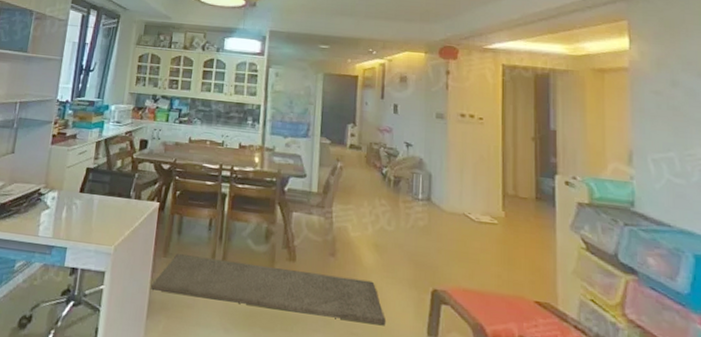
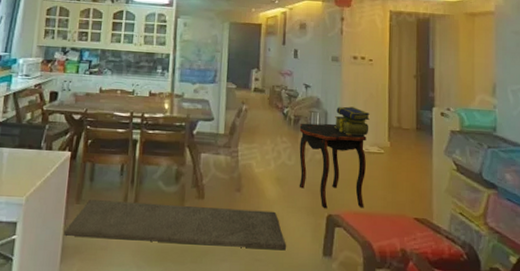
side table: none [399,185,477,284] -> present [299,123,367,209]
stack of books: none [440,169,480,203] -> present [334,106,370,136]

